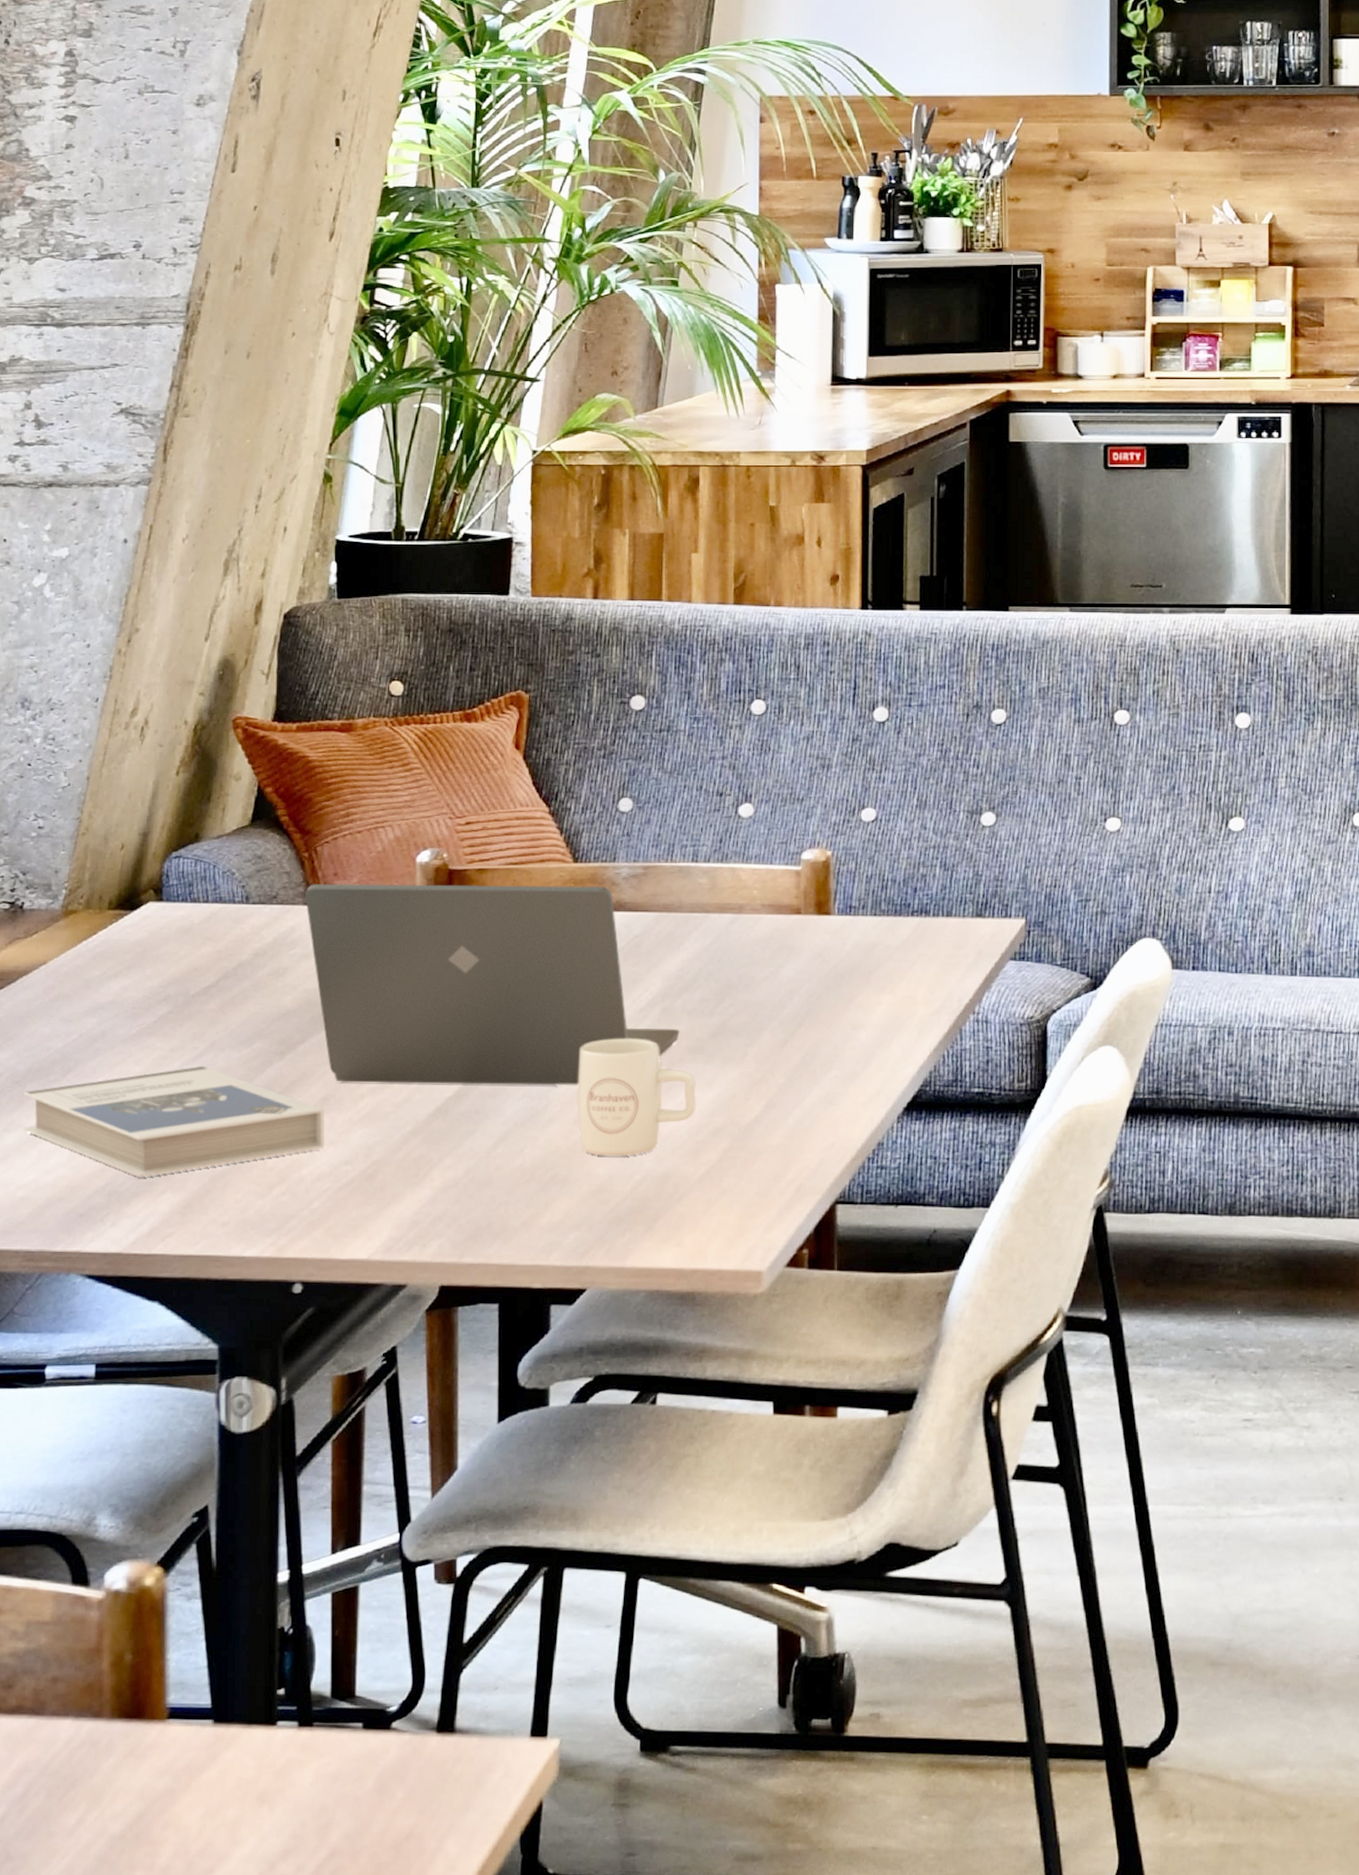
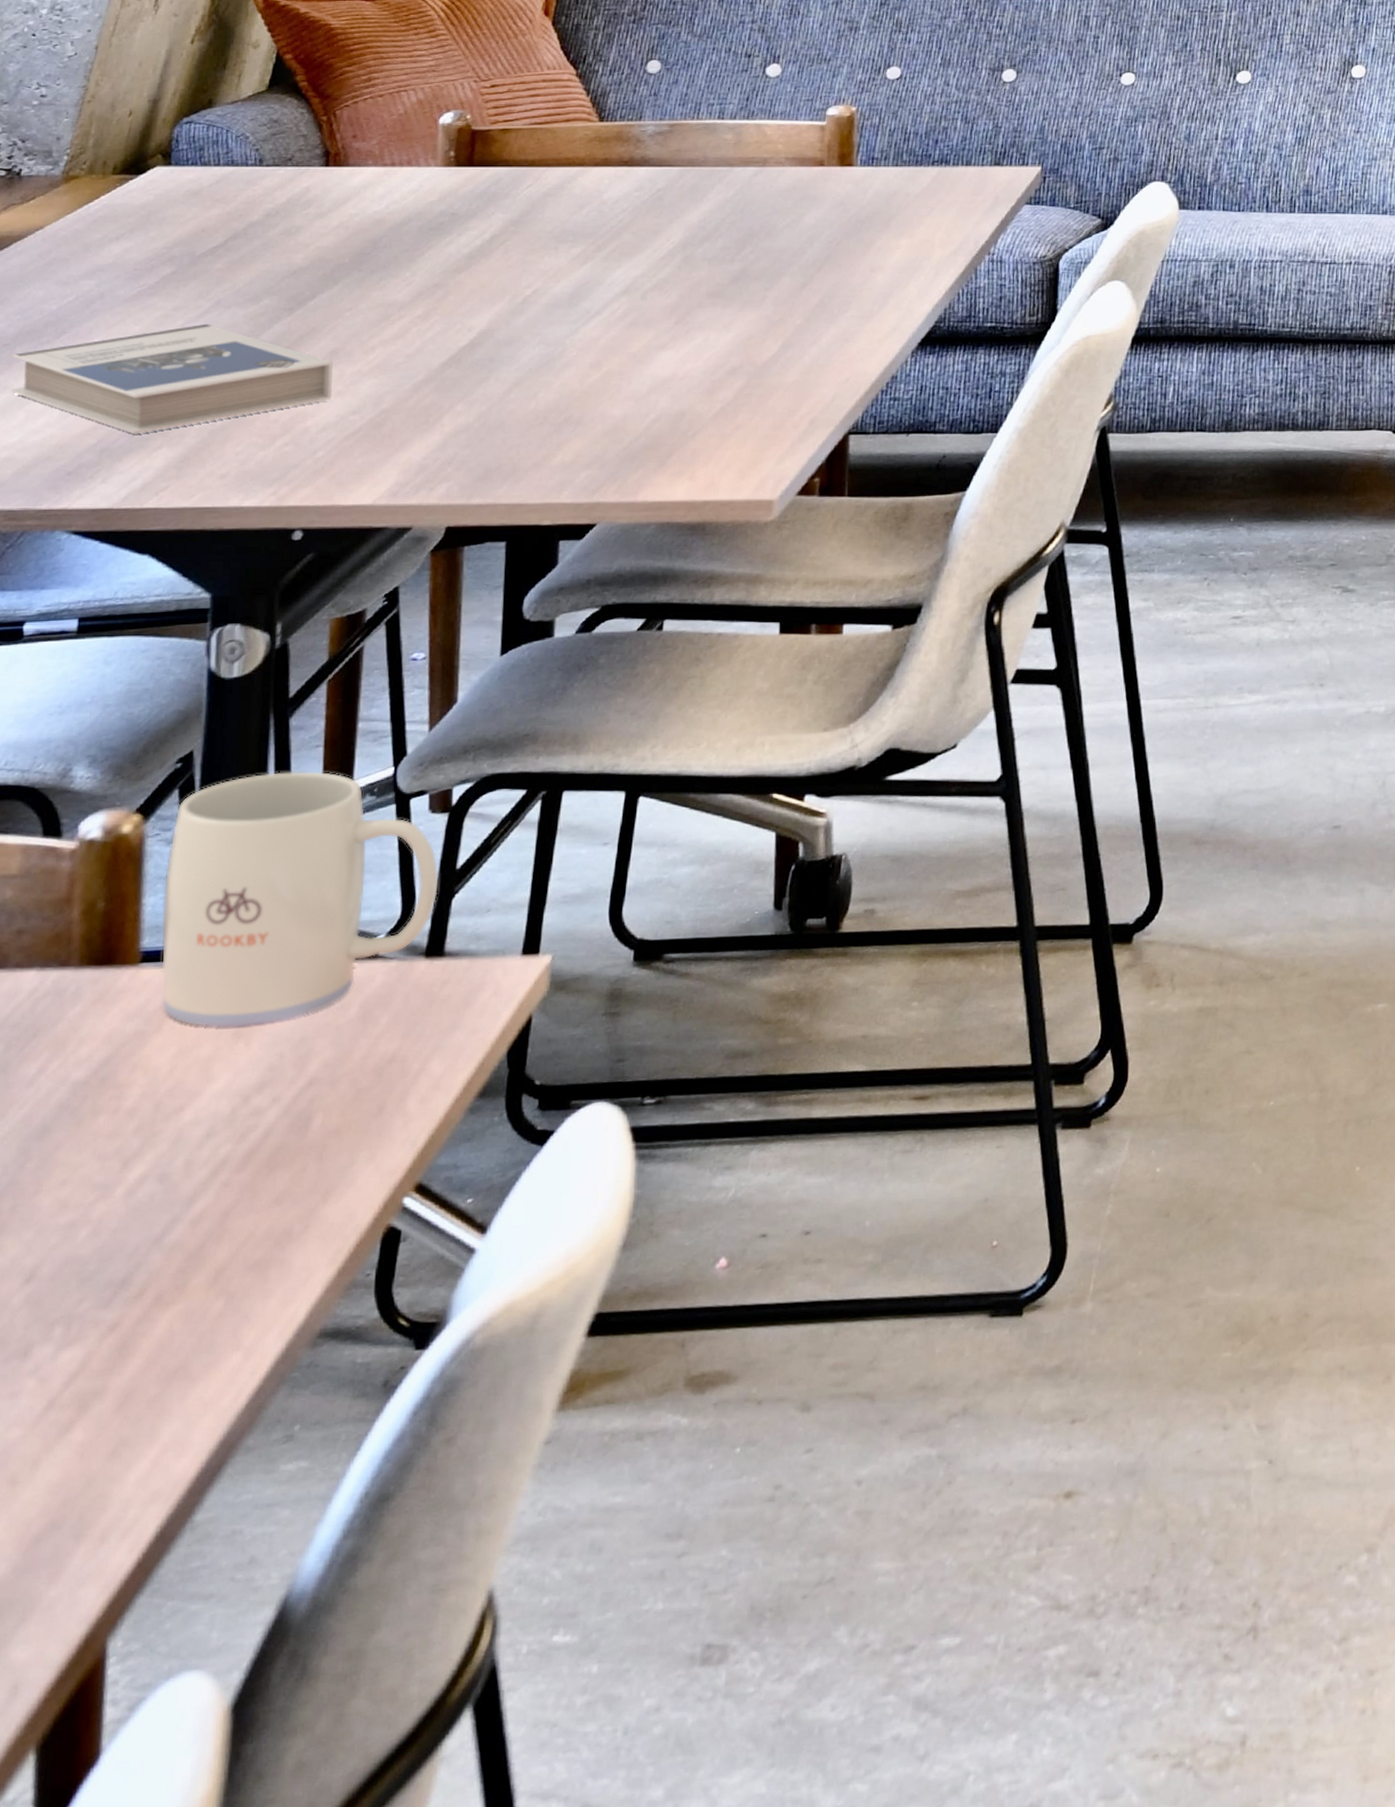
mug: none [186,1532,447,1791] -> present [161,771,439,1027]
laptop: present [305,883,680,1085] -> none [322,143,700,336]
mug: present [577,1038,696,1157] -> none [593,286,714,398]

